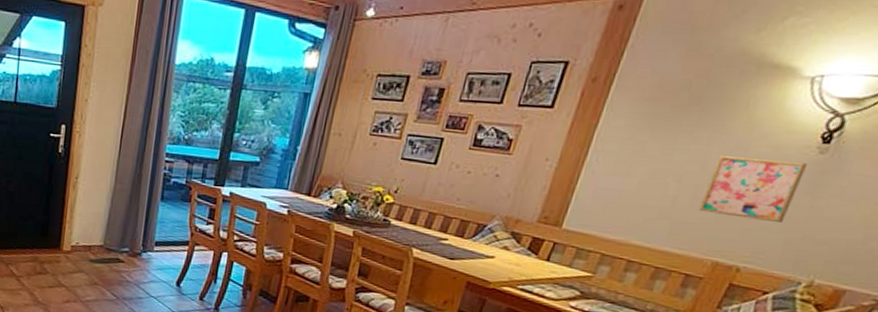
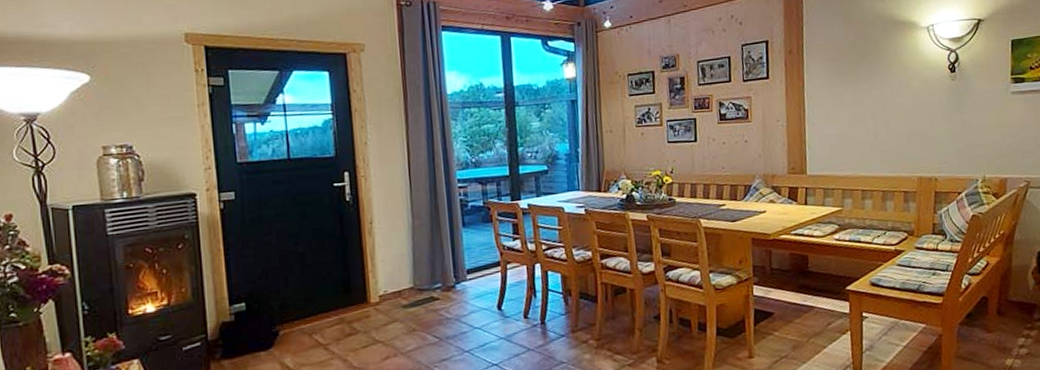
wall art: present [699,156,807,224] -> none [892,89,950,140]

